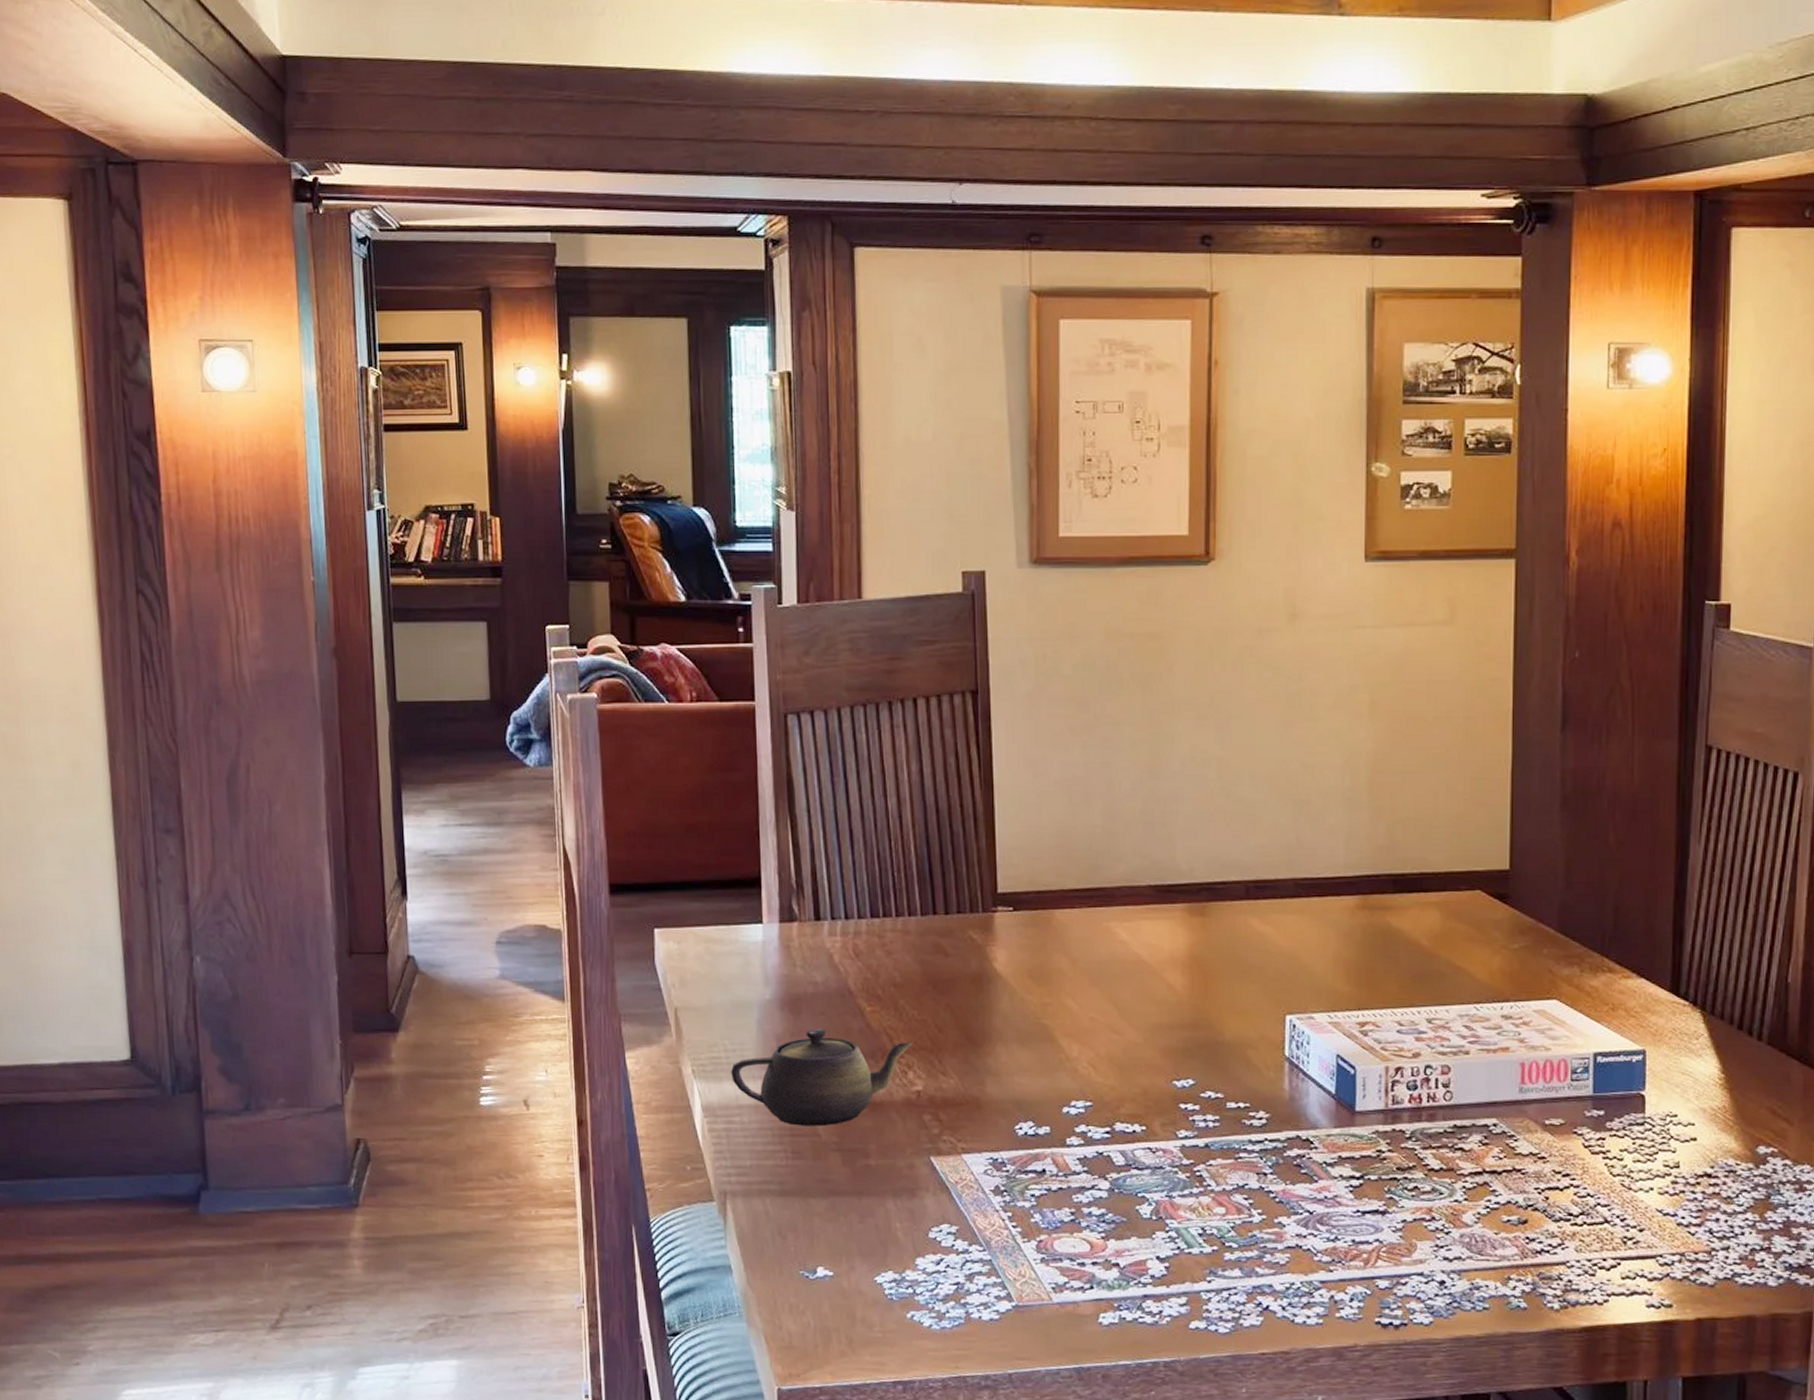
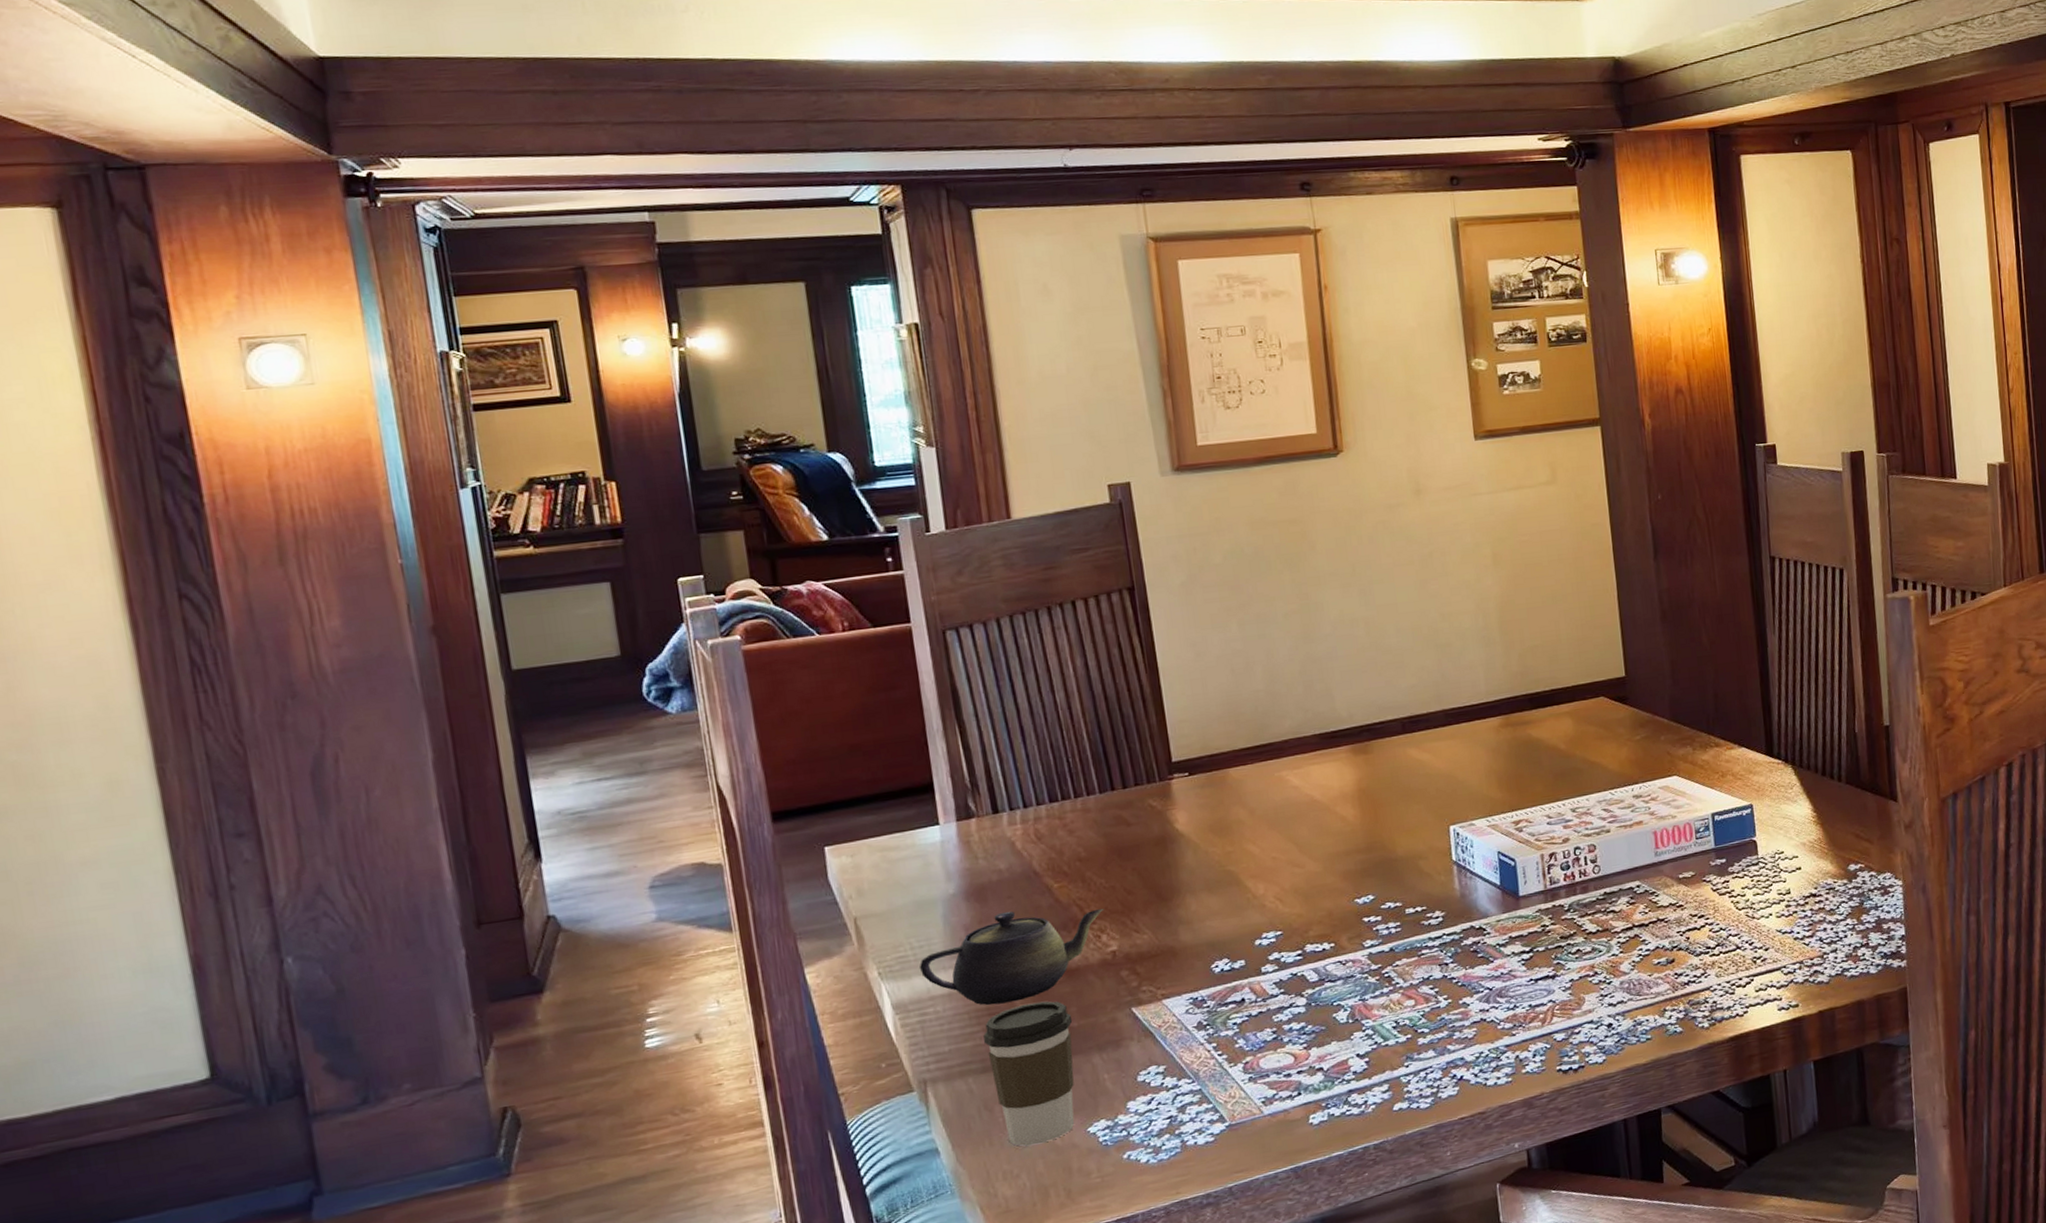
coffee cup: none [784,1131,871,1284] -> present [983,1001,1075,1146]

